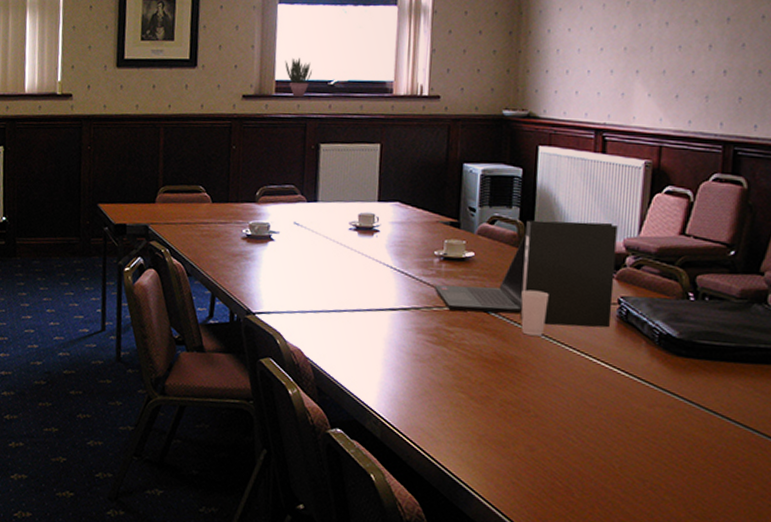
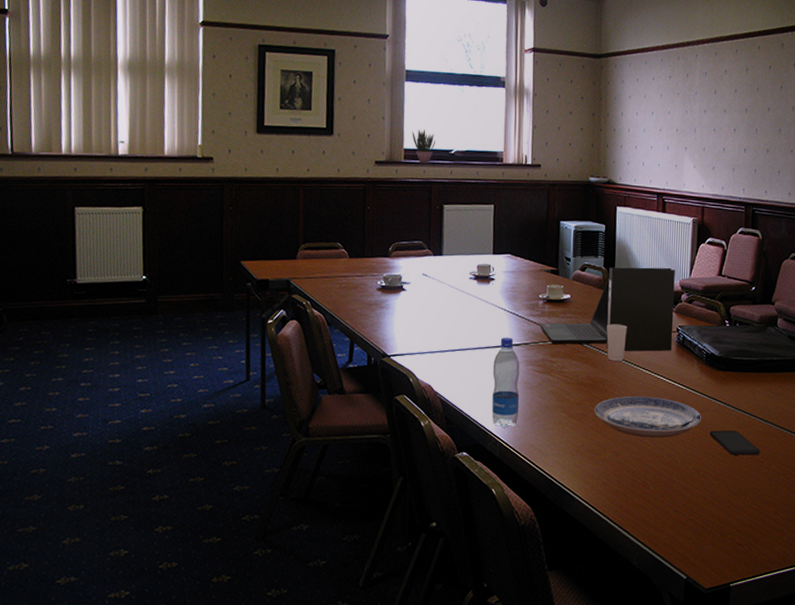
bottle: none [372,299,408,405] -> present [491,337,520,427]
plate: none [502,379,651,435] -> present [594,396,702,438]
mobile phone: none [661,431,737,470] -> present [709,430,761,455]

